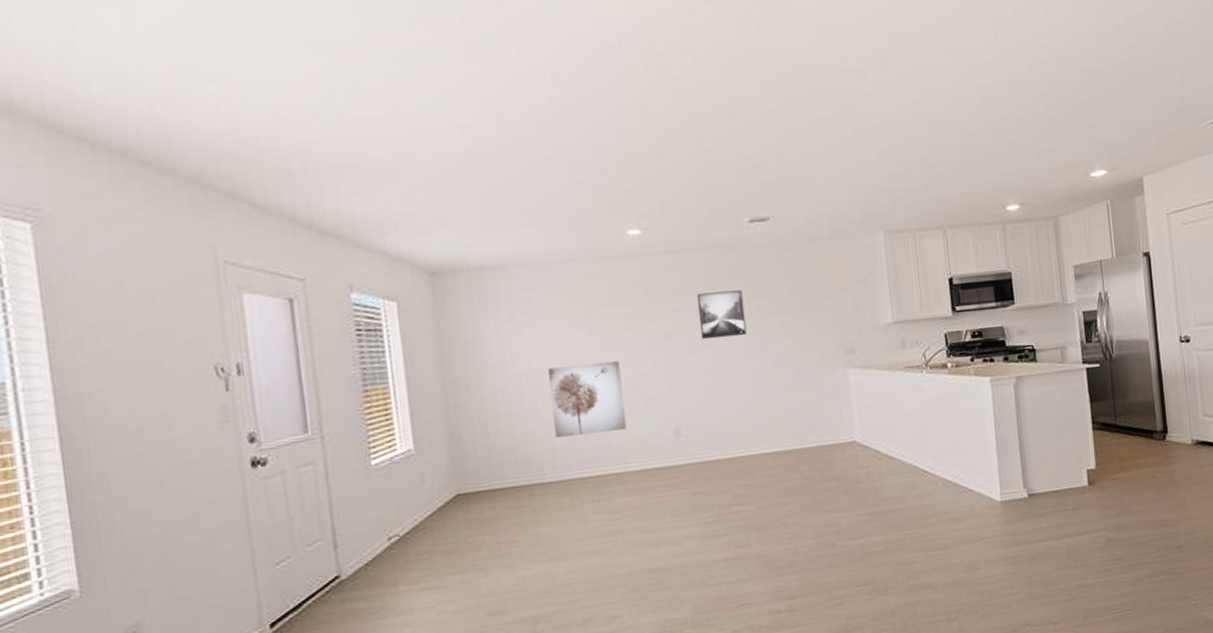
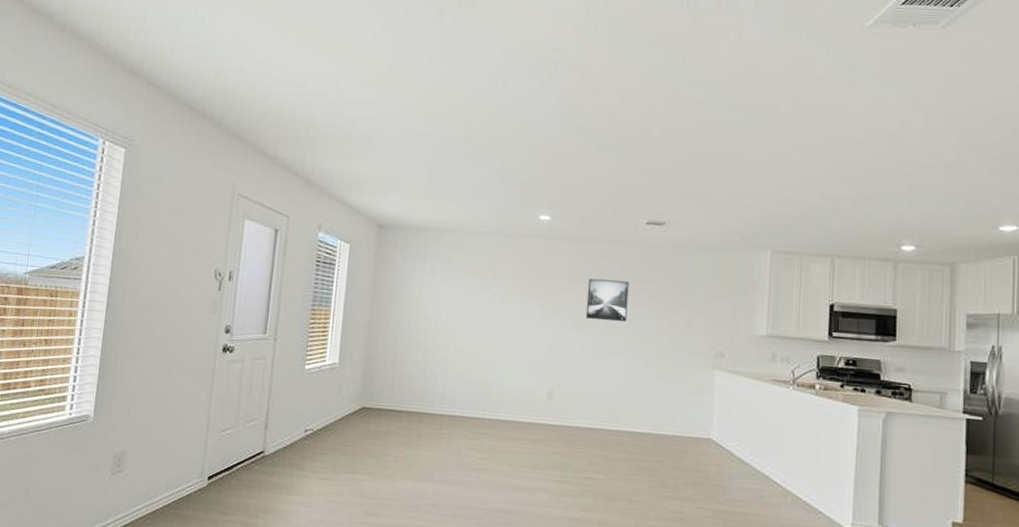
wall art: present [547,361,627,438] -> none [447,319,512,383]

